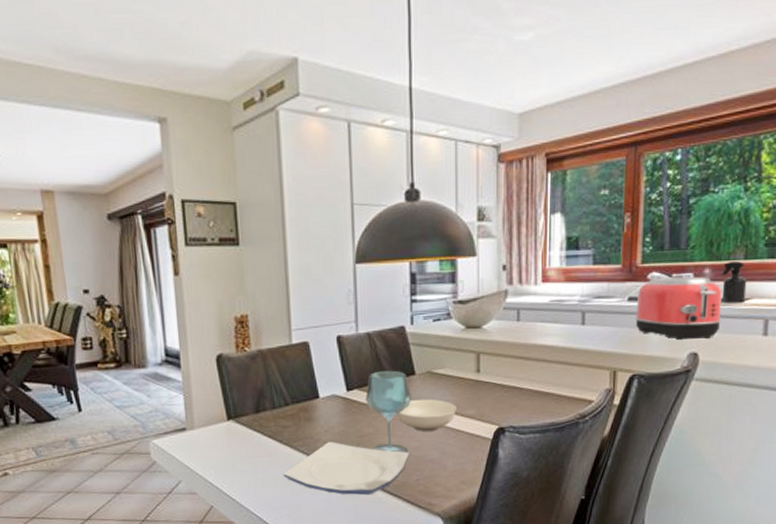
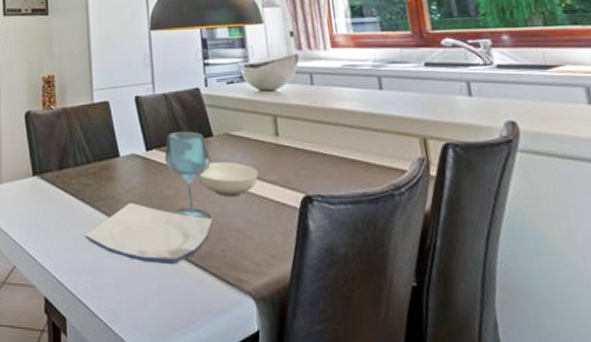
toaster: present [635,276,722,340] -> none [433,42,535,107]
spray bottle: present [721,261,747,308] -> none [522,28,558,74]

